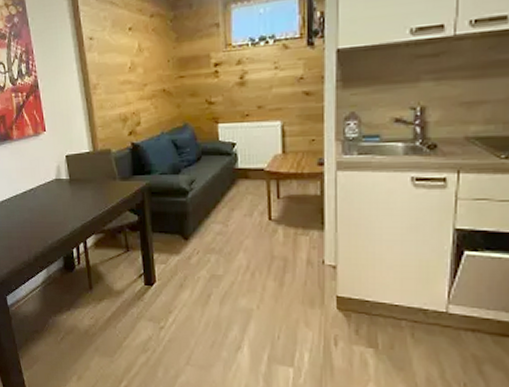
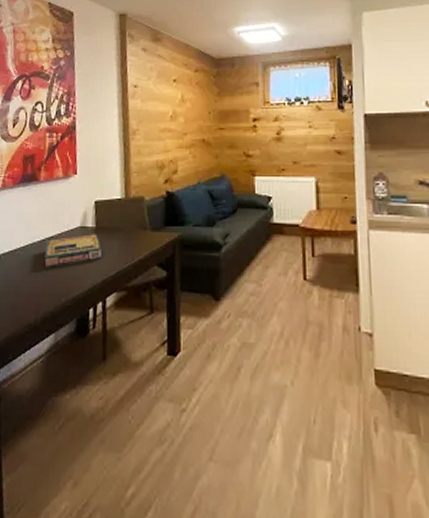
video game box: none [28,184,79,216] -> present [44,233,103,268]

